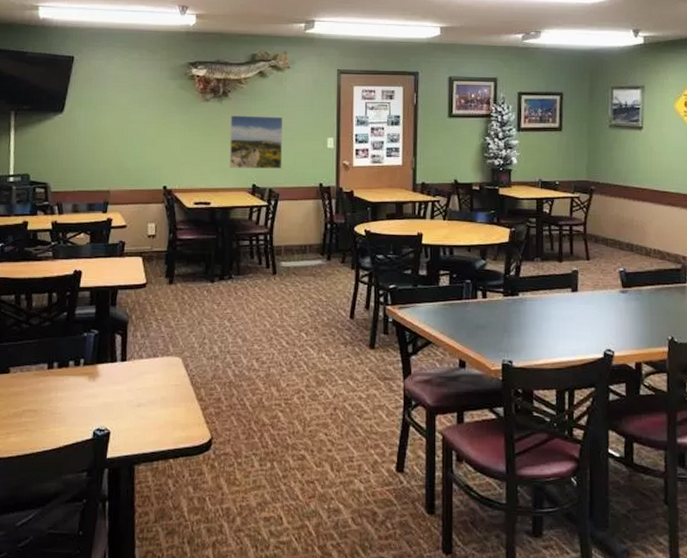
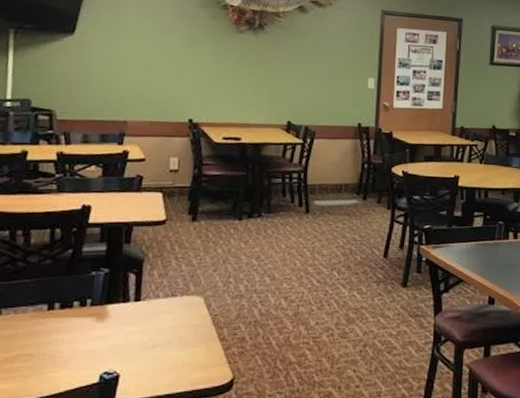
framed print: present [229,115,283,169] -> none [263,49,322,107]

